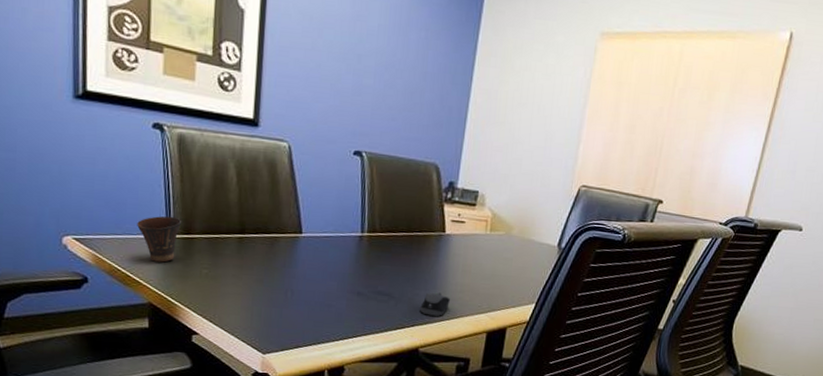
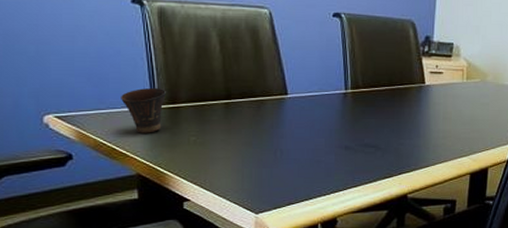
computer mouse: present [420,292,450,317] -> none [406,140,434,164]

